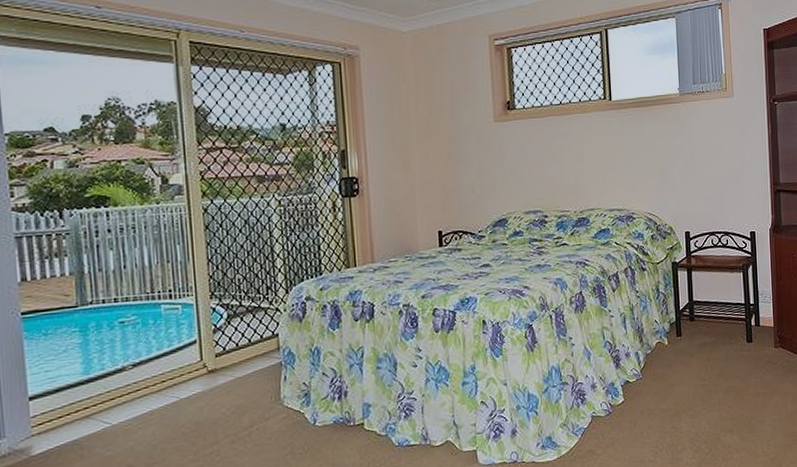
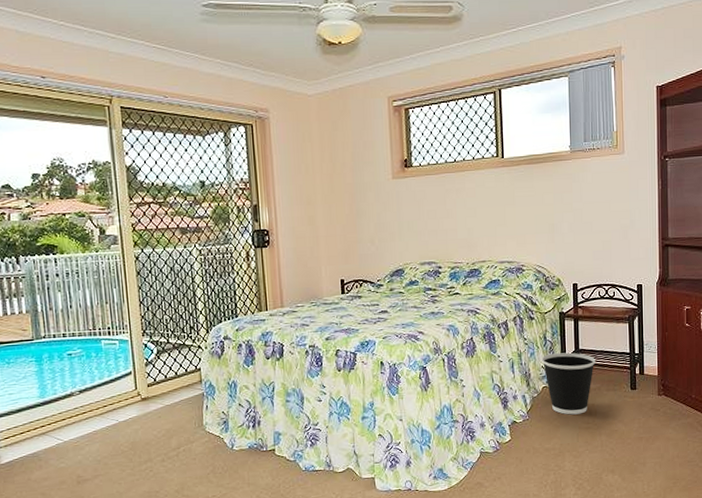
wastebasket: none [654,304,710,372] -> present [541,352,595,415]

